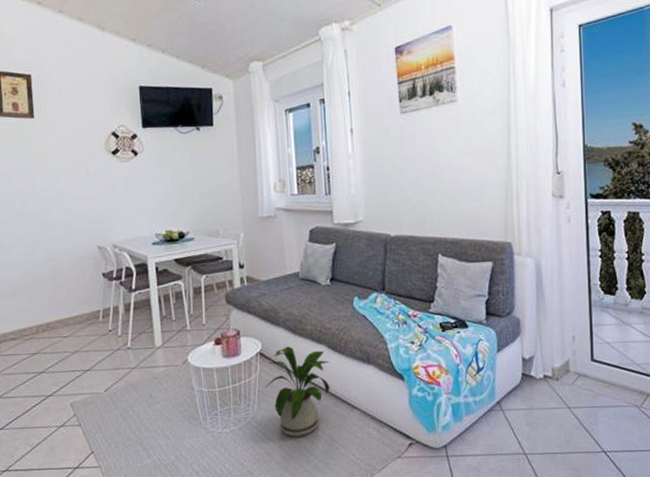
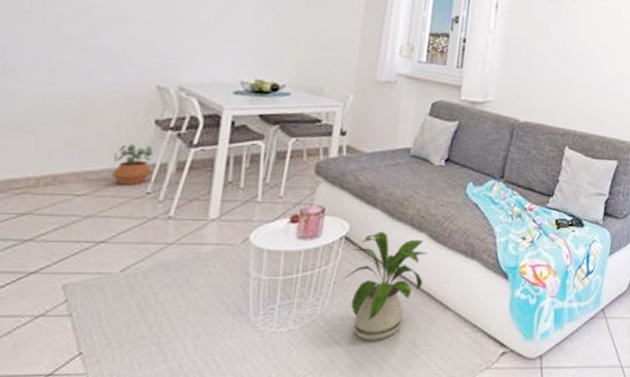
potted plant: none [82,294,109,326] -> present [111,144,153,185]

